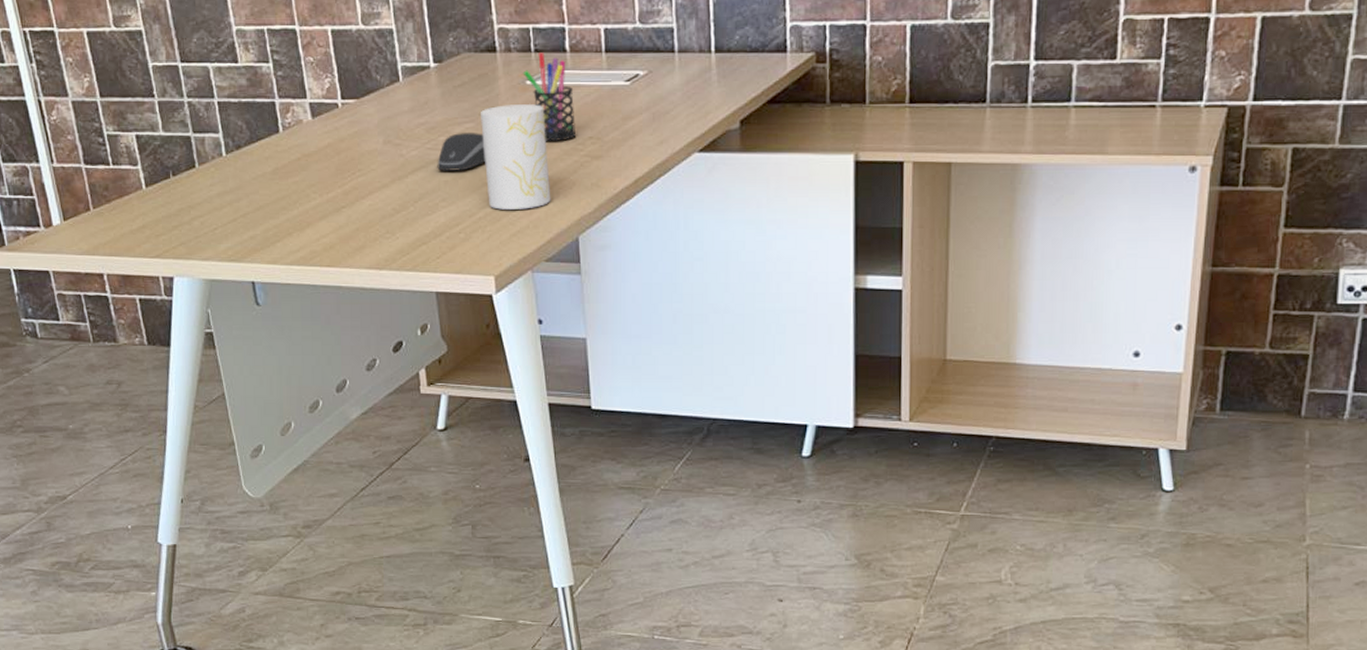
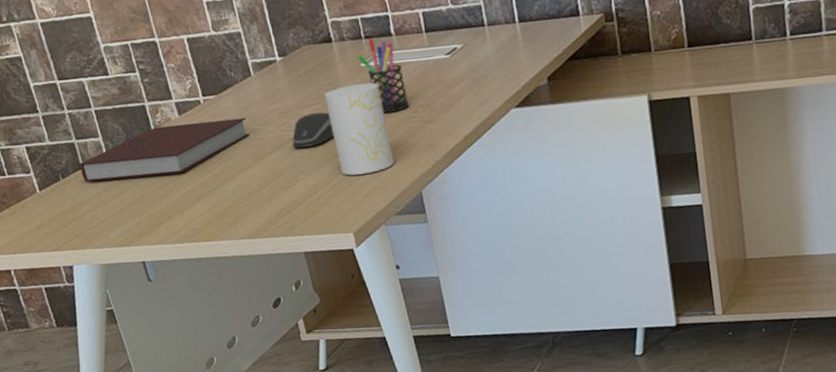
notebook: none [194,128,390,185] -> present [80,117,250,182]

